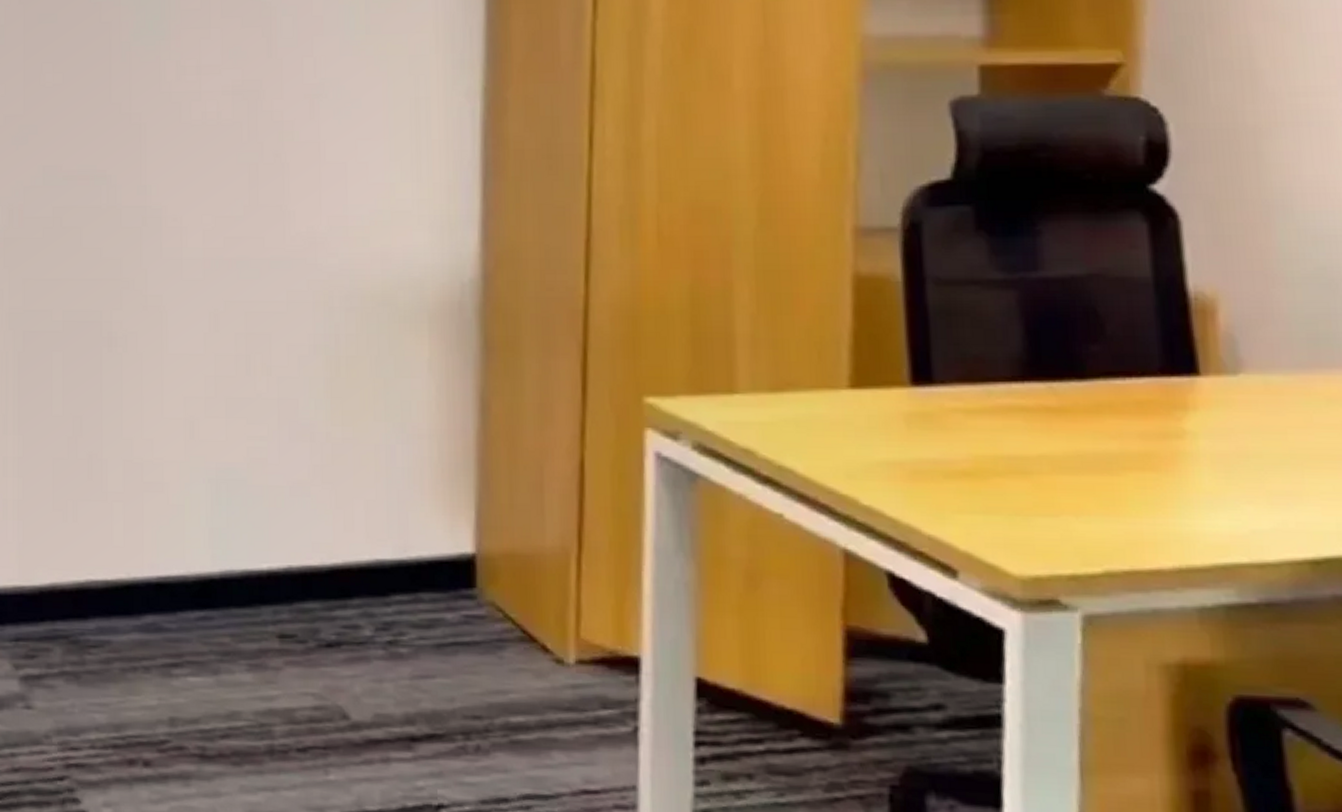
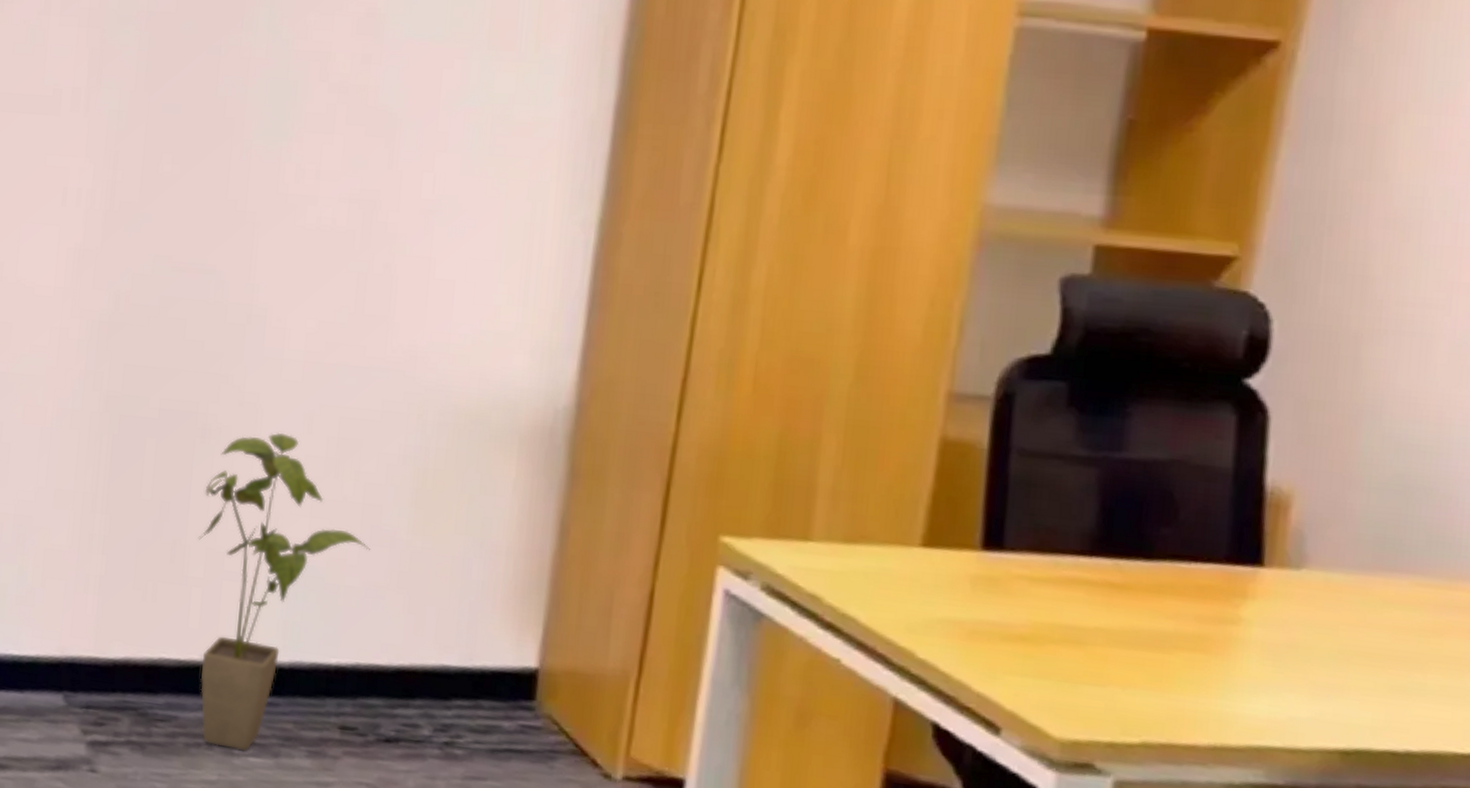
house plant: none [114,333,290,671] -> present [198,432,370,752]

